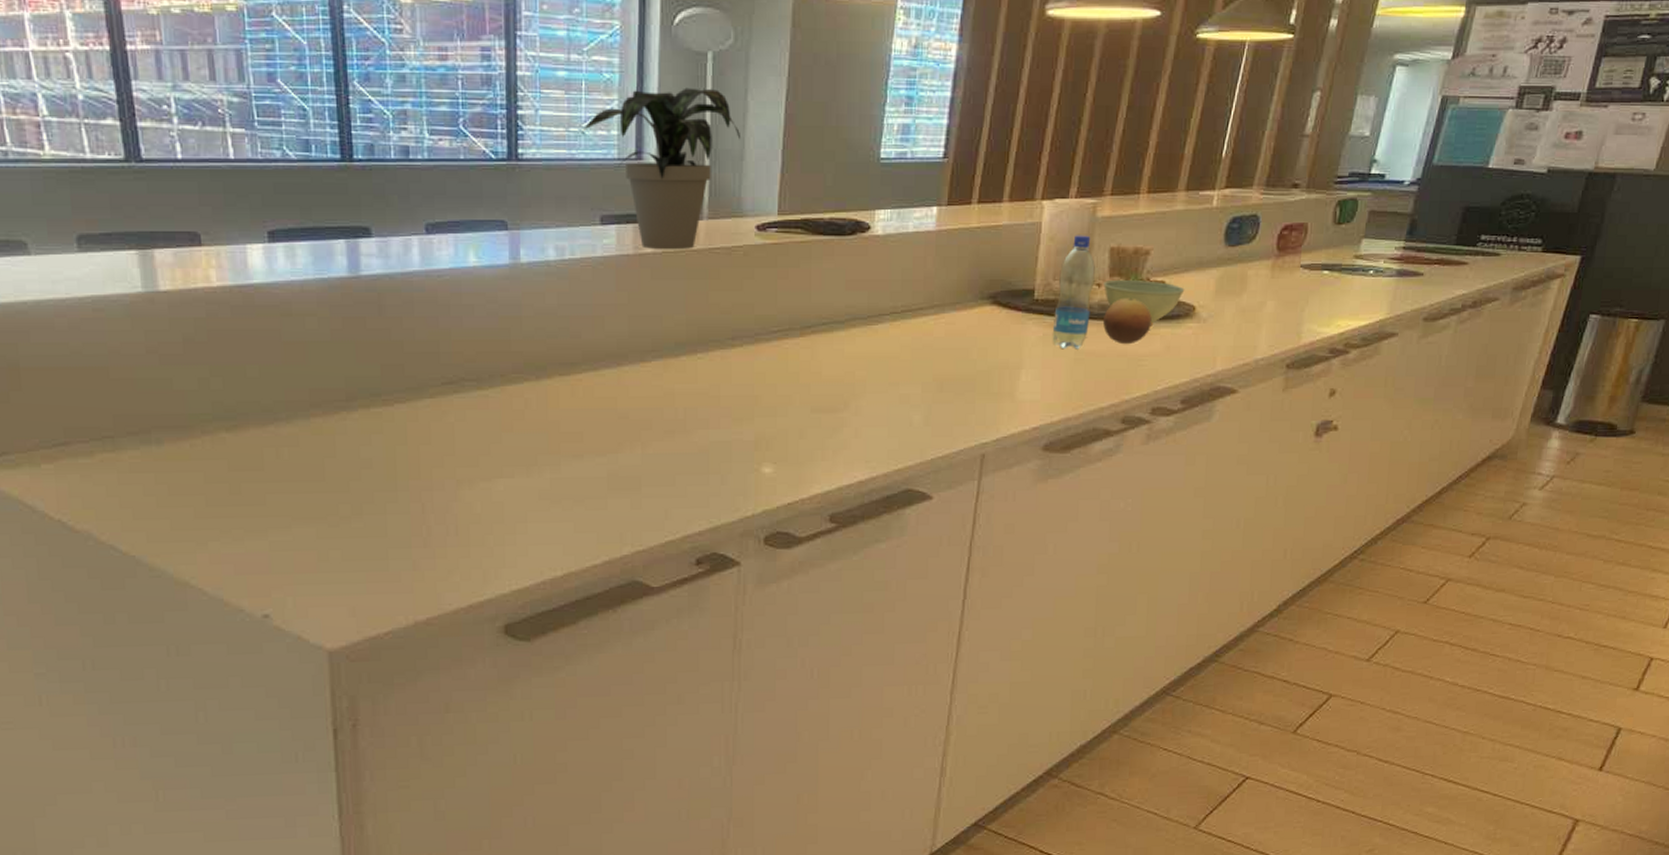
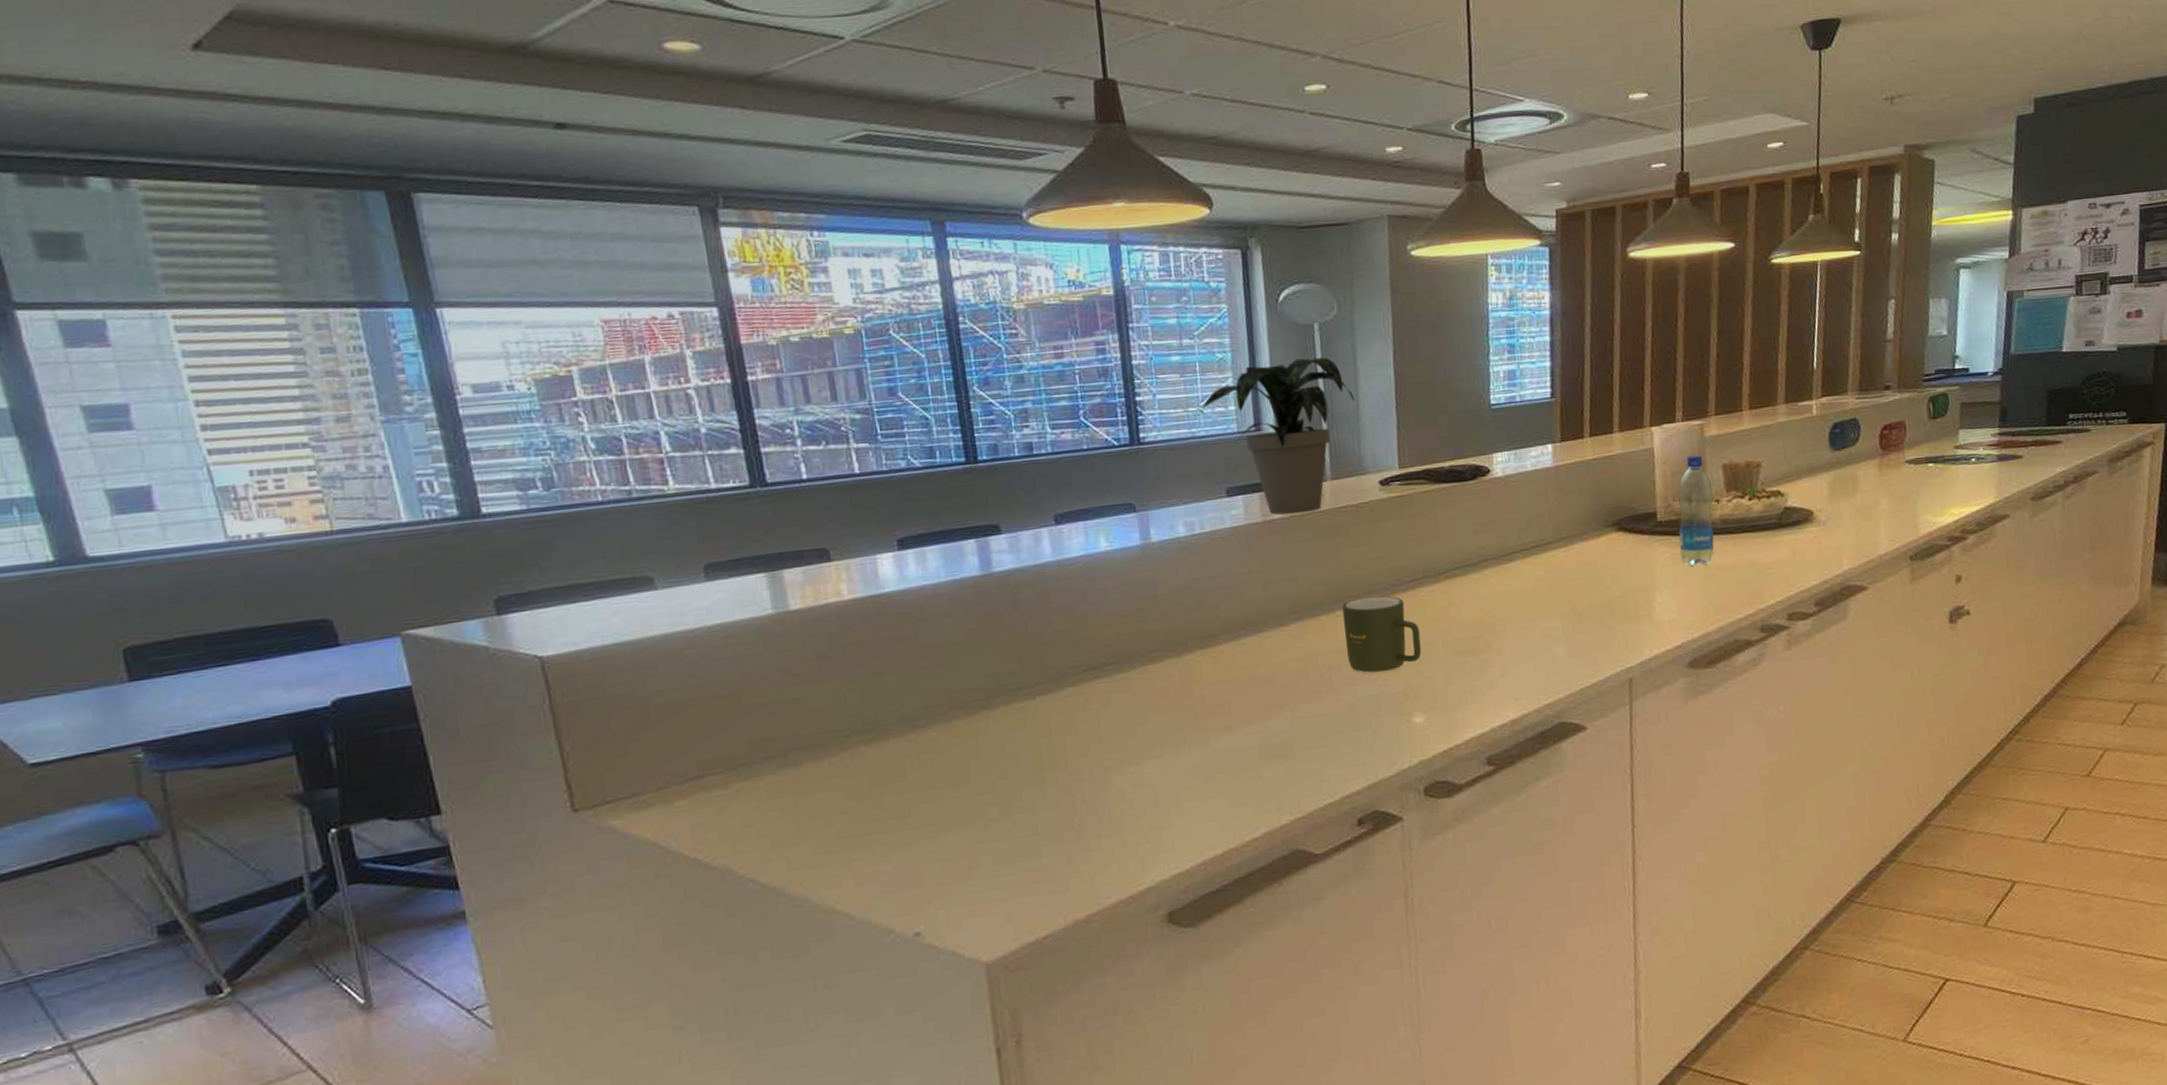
mug: none [703,342,778,421] -> present [1342,596,1422,675]
fruit: present [1102,297,1152,345] -> none [1726,509,1774,556]
bowl: present [1104,279,1185,327] -> none [1722,491,1800,535]

